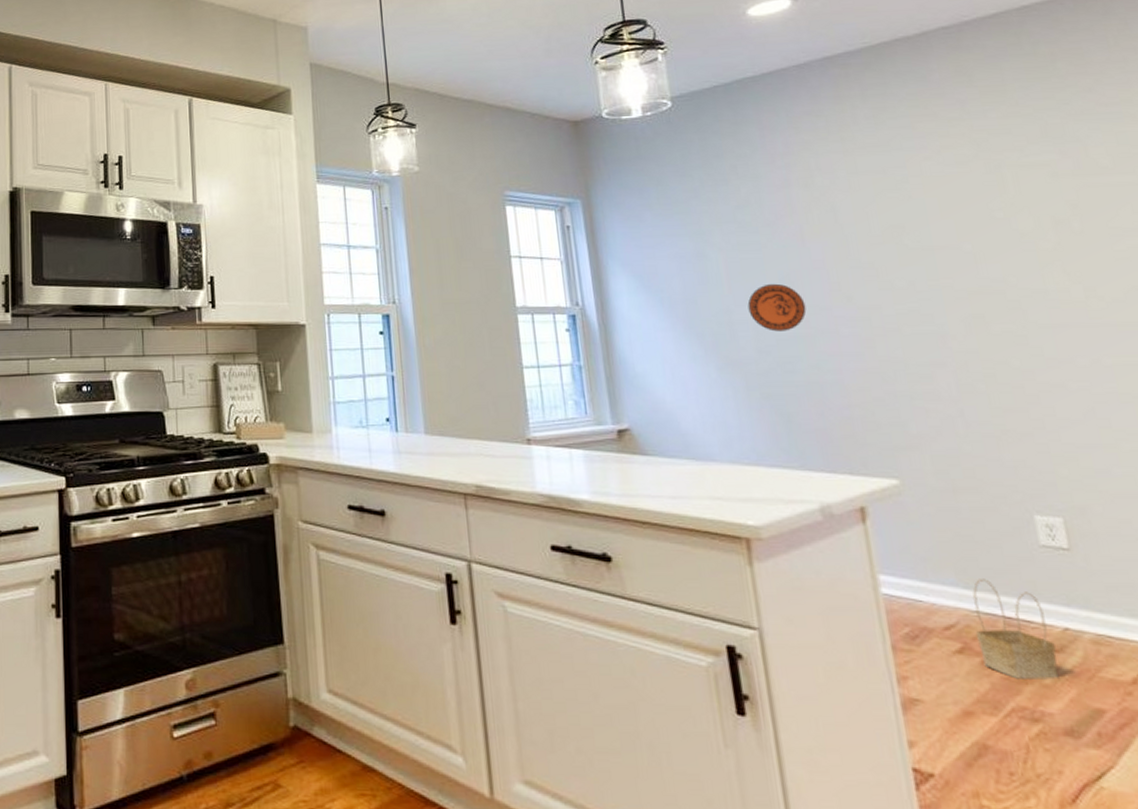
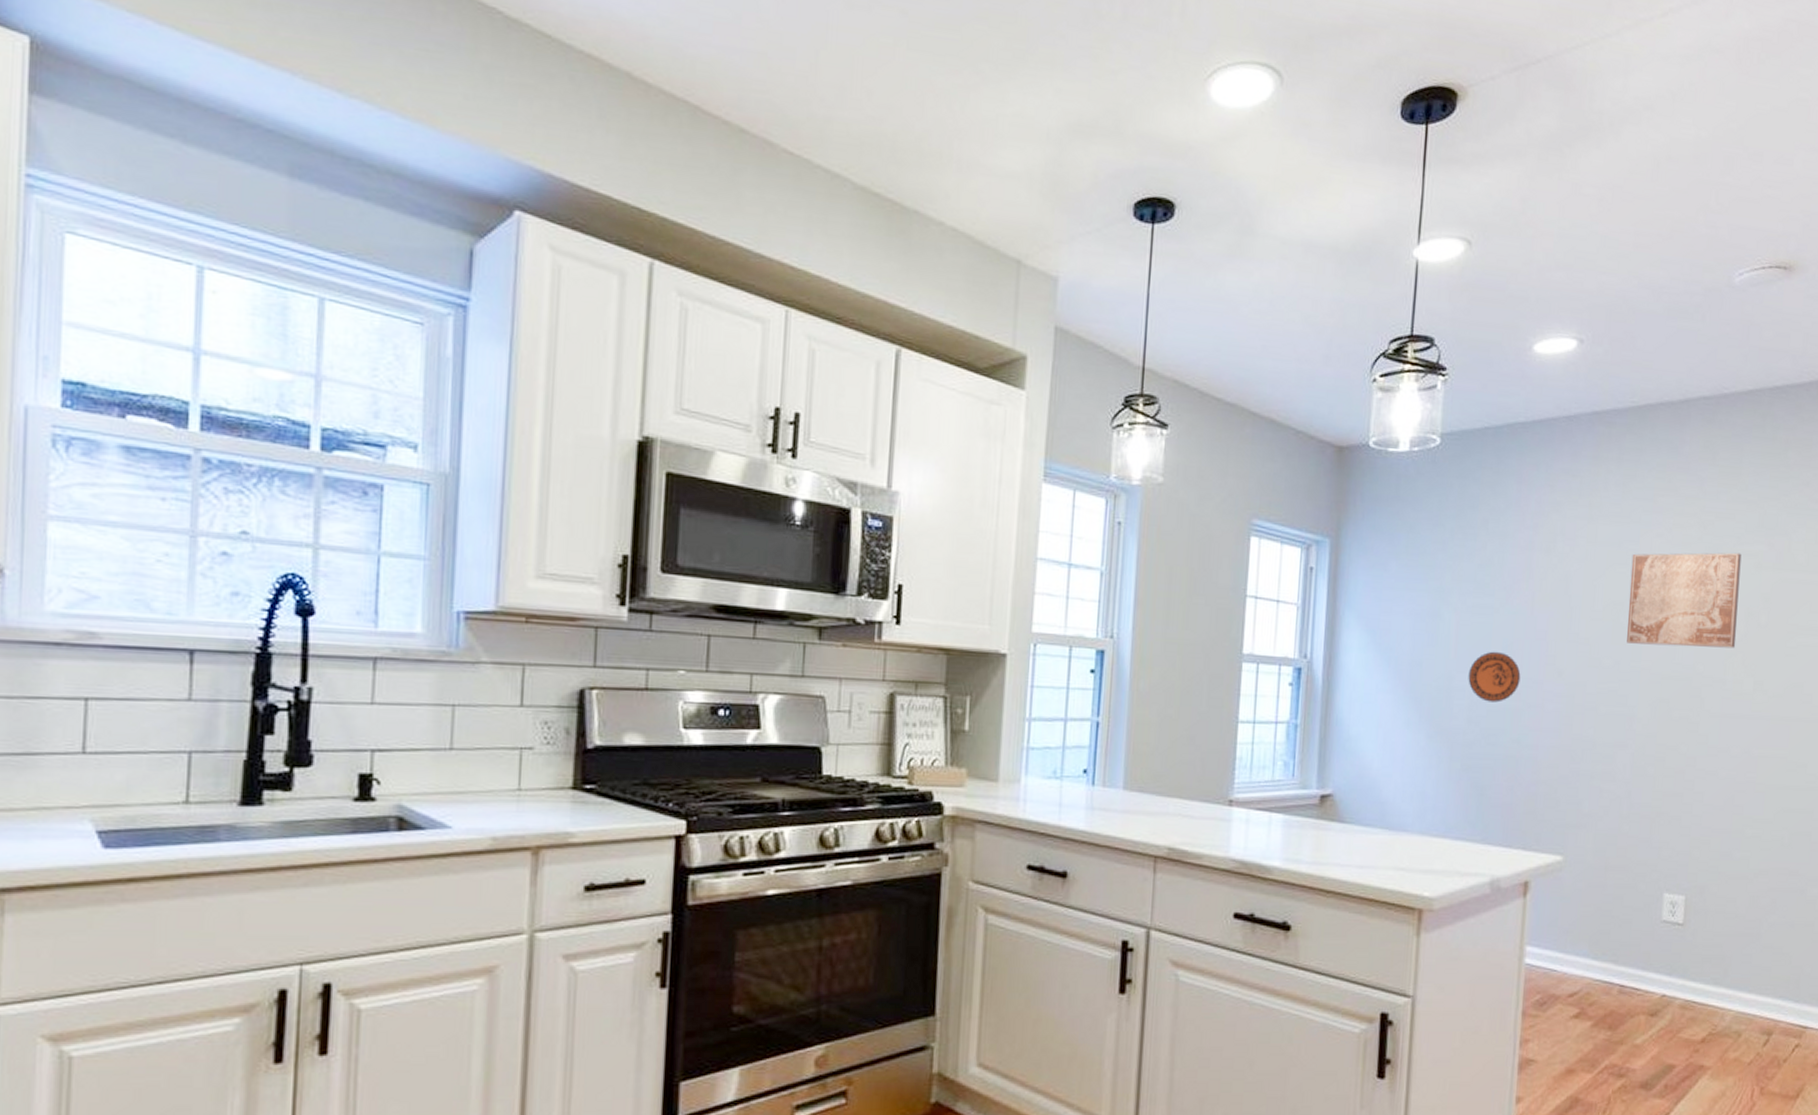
wall art: none [901,164,1050,263] -> present [1627,552,1742,648]
basket: present [972,579,1060,681] -> none [1592,950,1652,1041]

